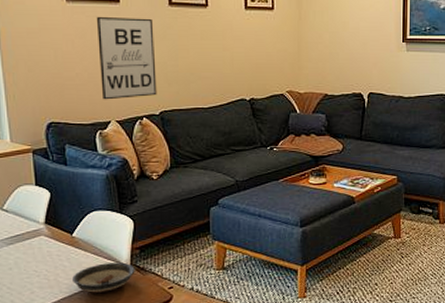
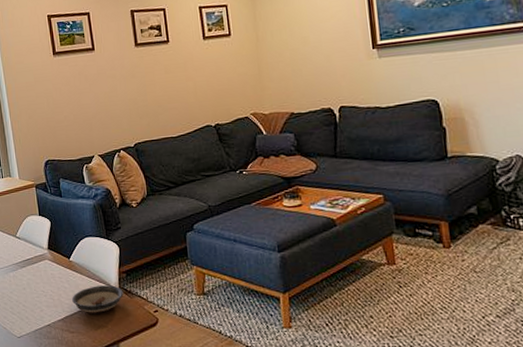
wall art: present [96,16,157,100] -> none [77,60,131,137]

